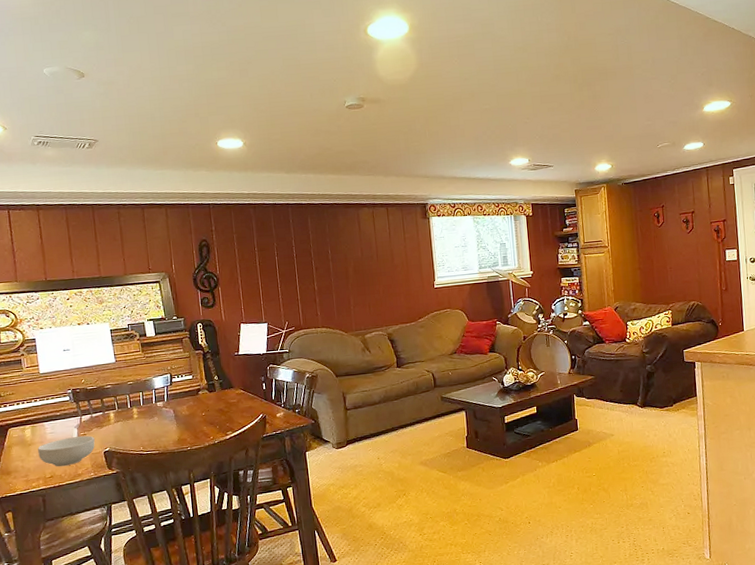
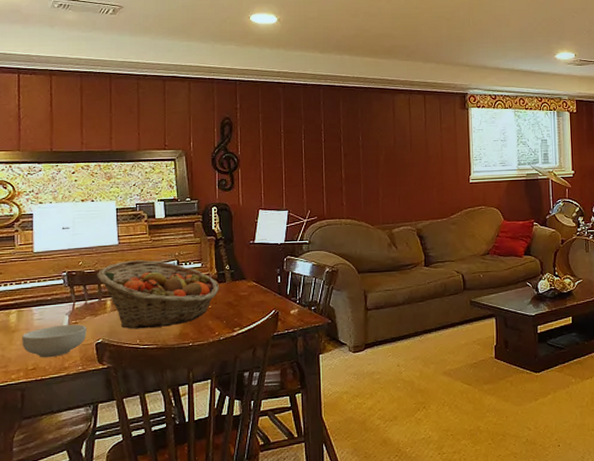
fruit basket: none [99,375,211,438] -> present [97,260,220,329]

